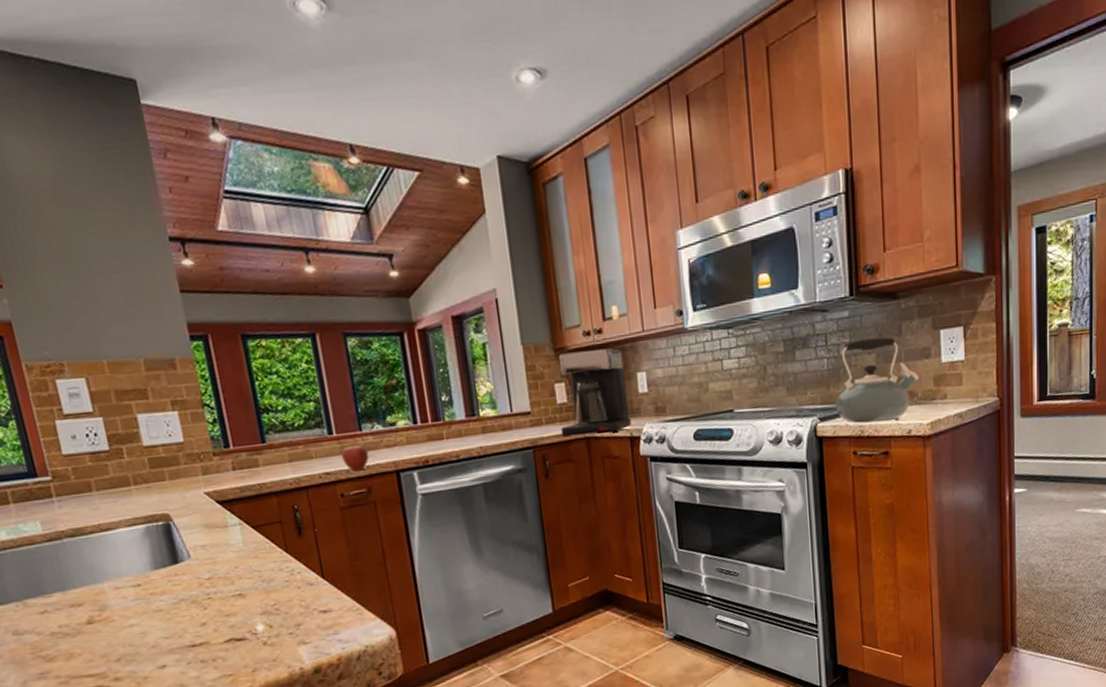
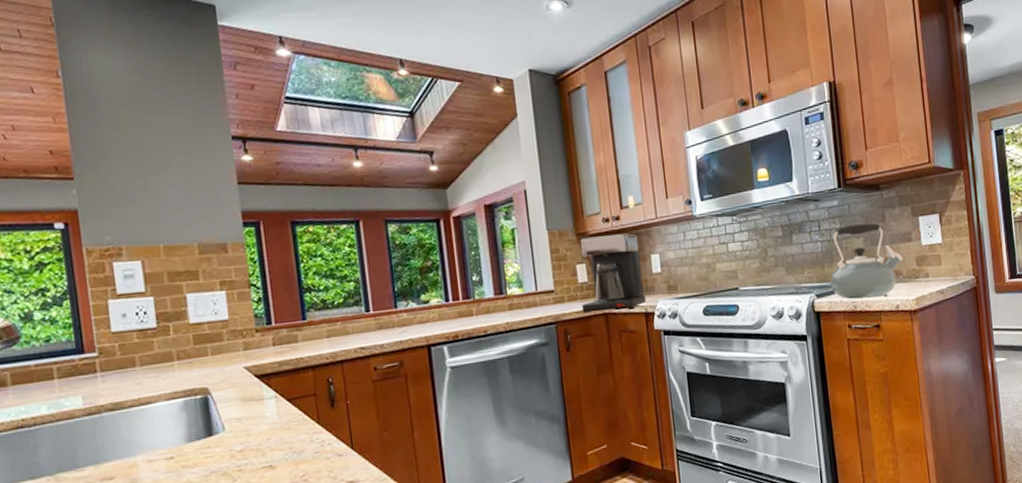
fruit: present [341,440,370,471] -> none [377,317,403,346]

